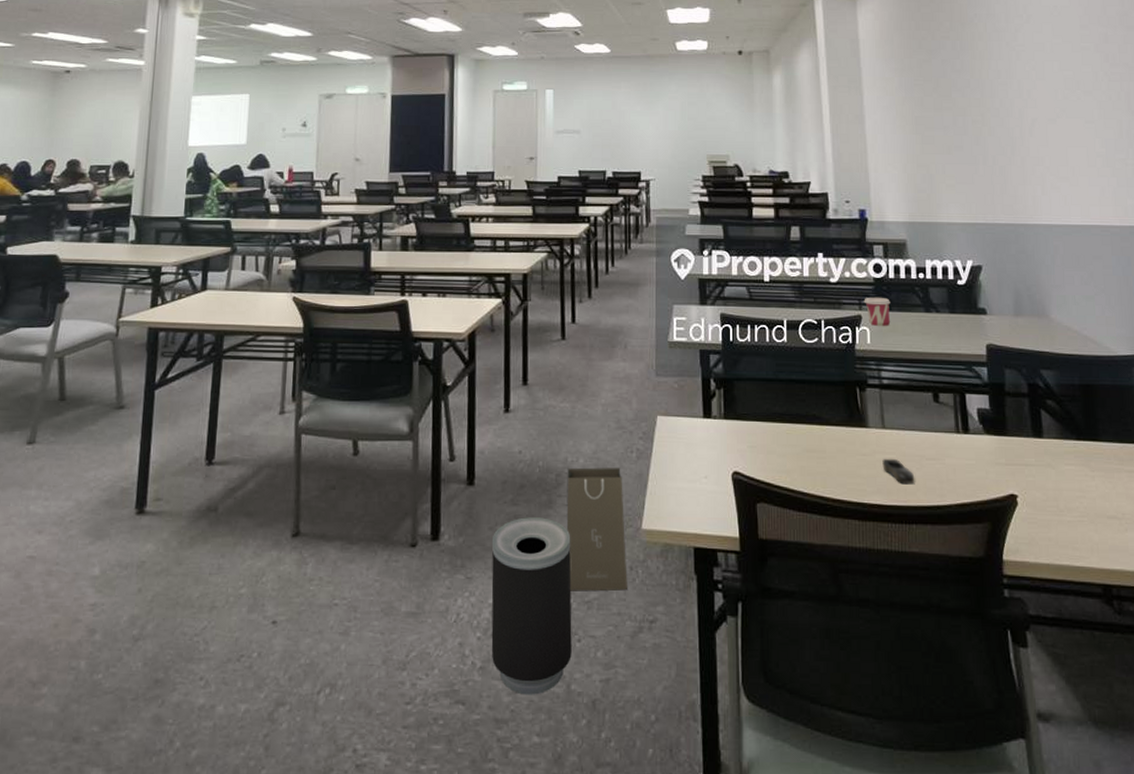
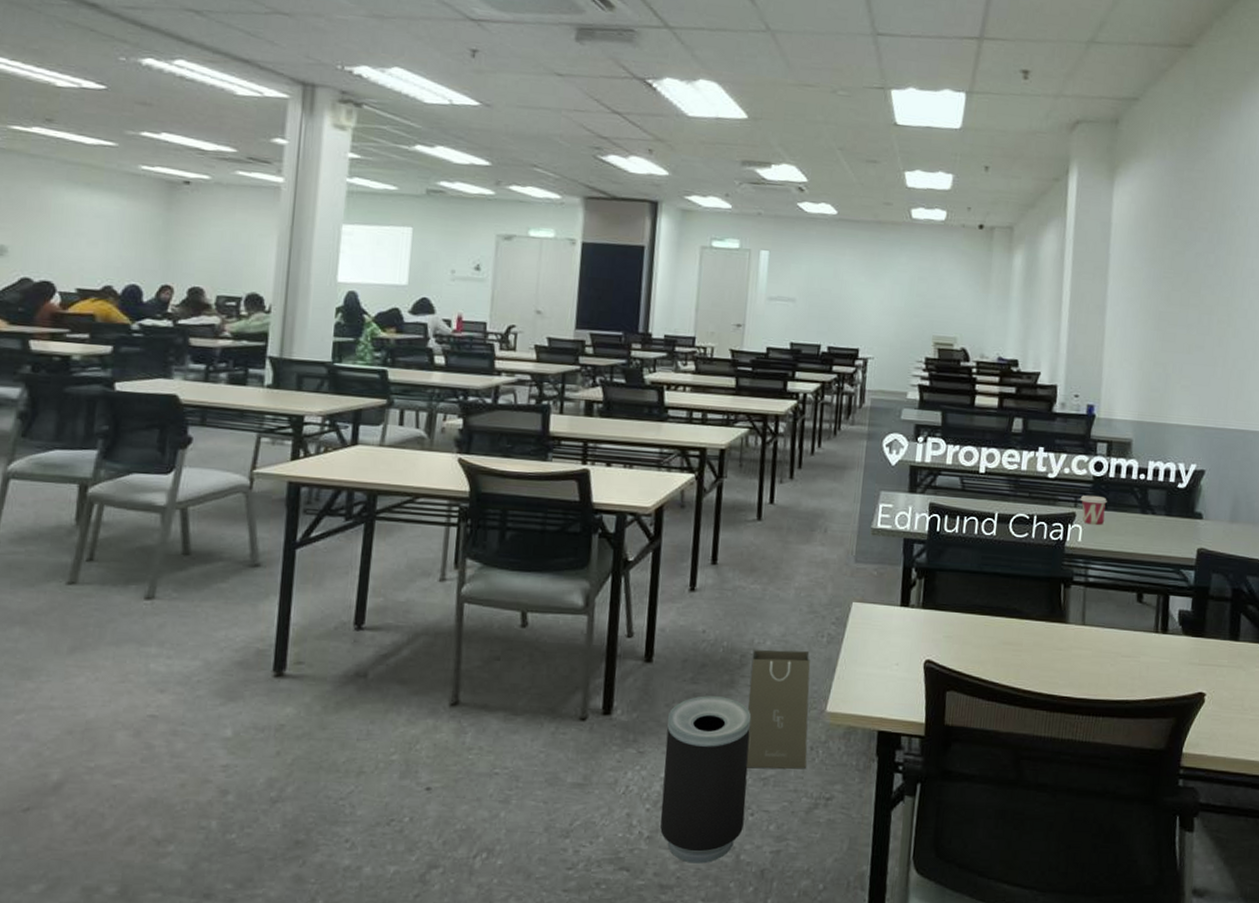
computer mouse: present [882,458,915,483] -> none [1077,653,1108,679]

